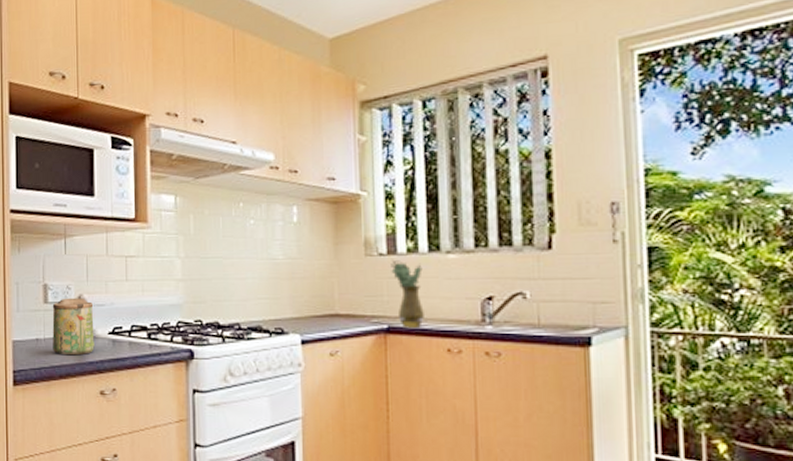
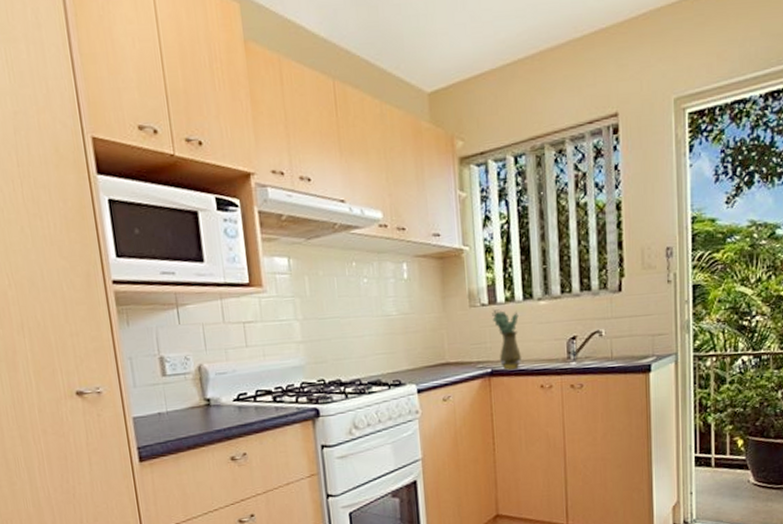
canister: present [52,297,95,356] -> none [171,367,221,427]

